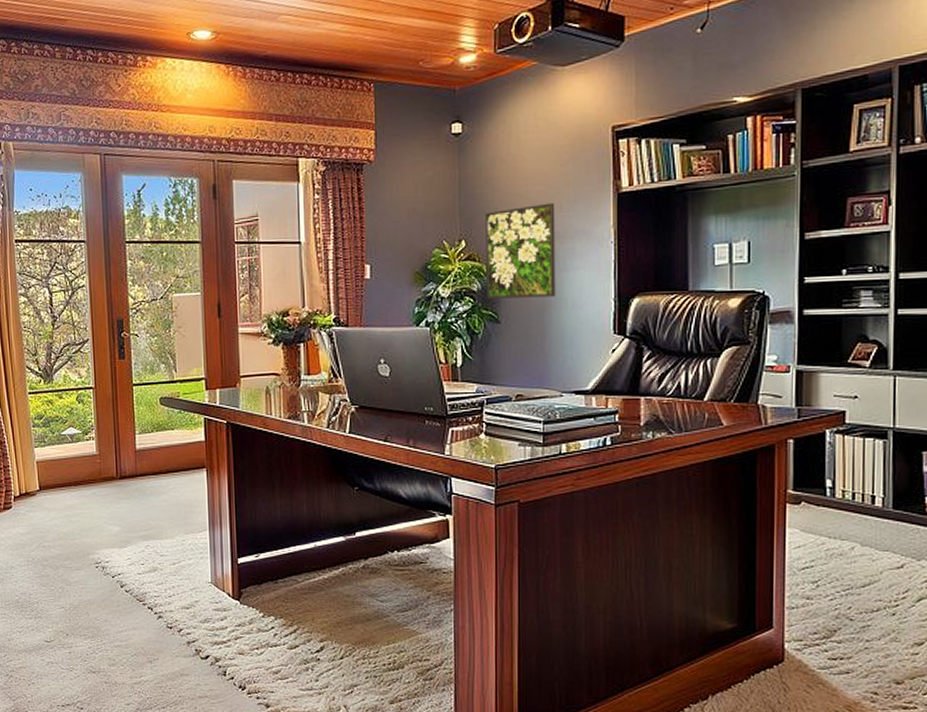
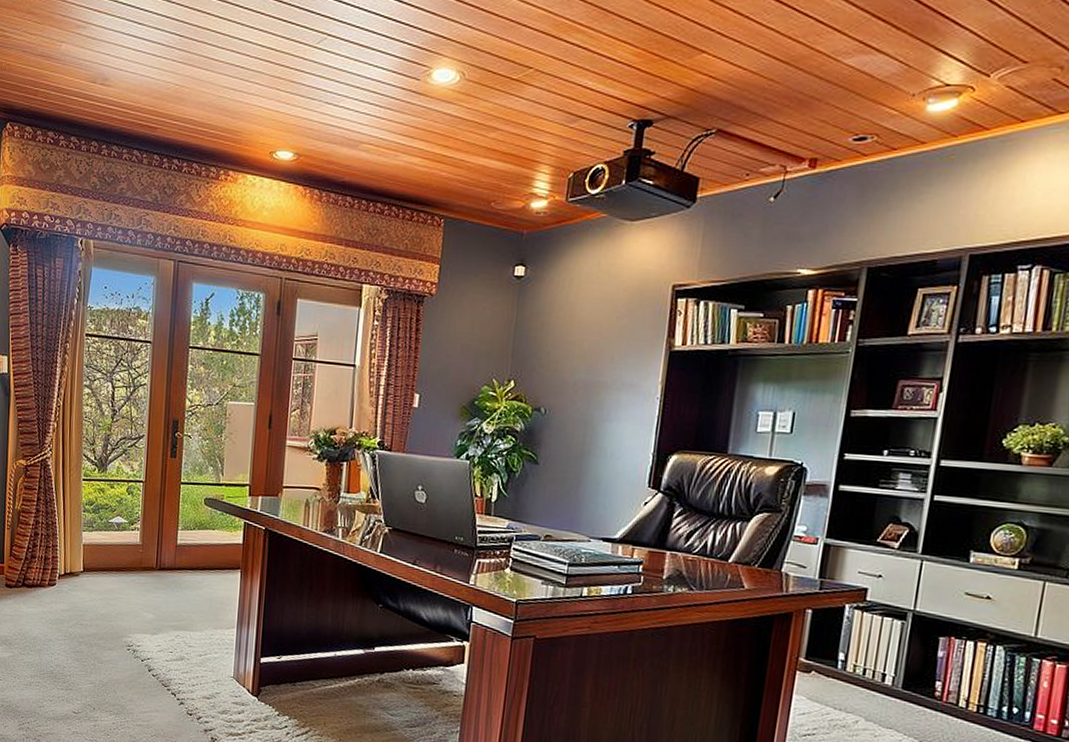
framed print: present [485,202,556,299] -> none [528,353,607,445]

